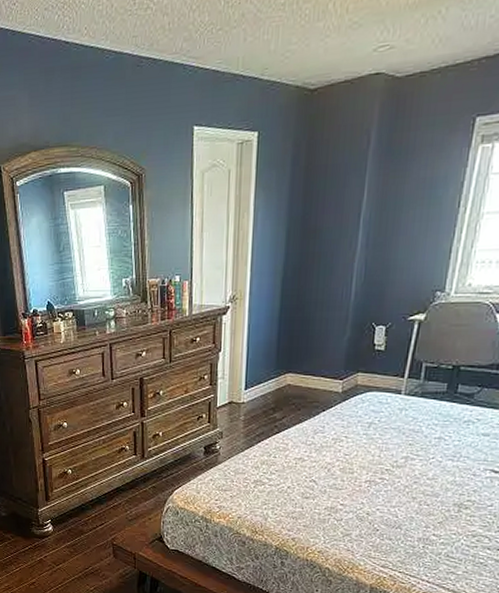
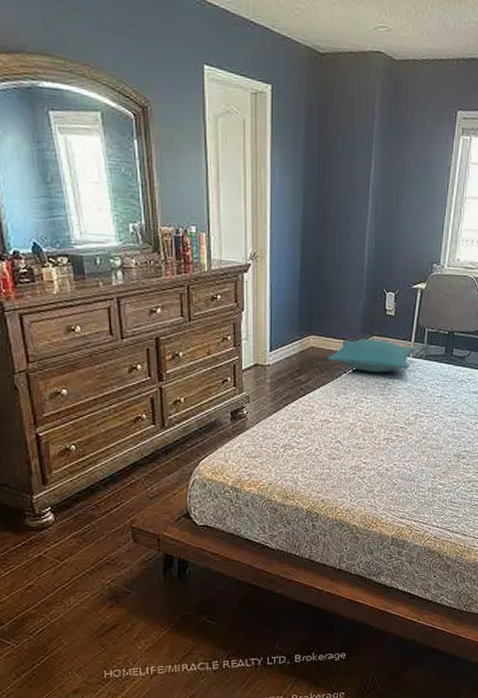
pillow: none [304,376,407,411] -> present [327,339,414,373]

